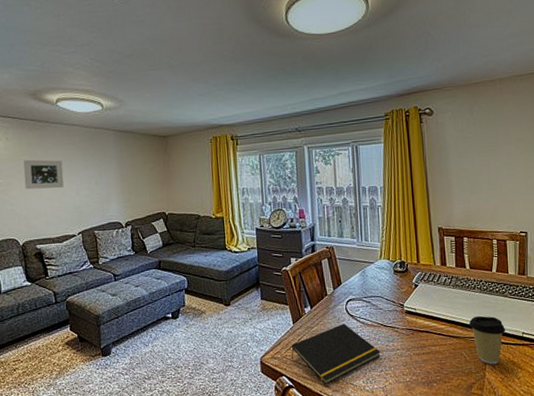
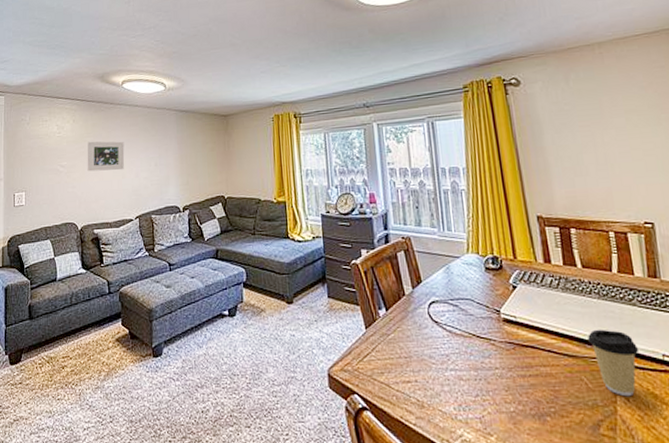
notepad: present [291,324,381,384] -> none [364,332,475,408]

